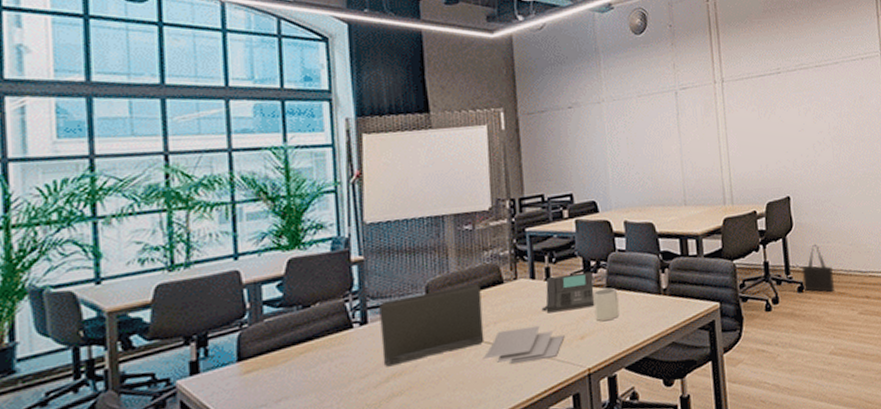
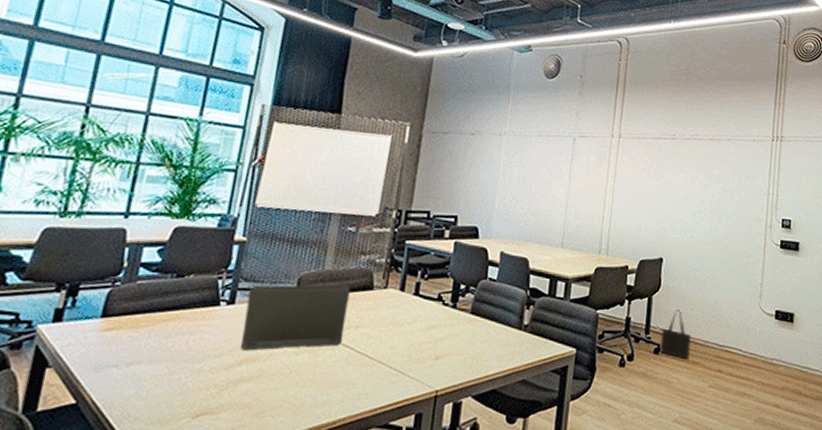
papers: present [483,325,565,364] -> none [337,336,421,372]
phone: present [541,271,595,313] -> none [403,292,460,329]
mug: present [593,287,620,322] -> none [453,313,481,347]

